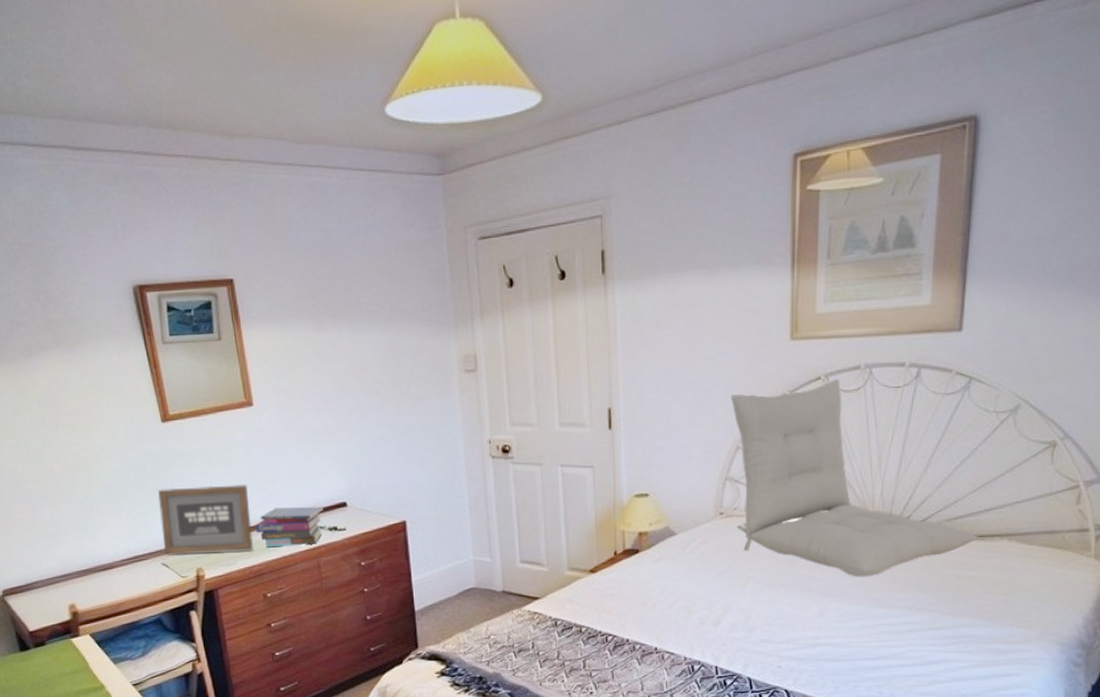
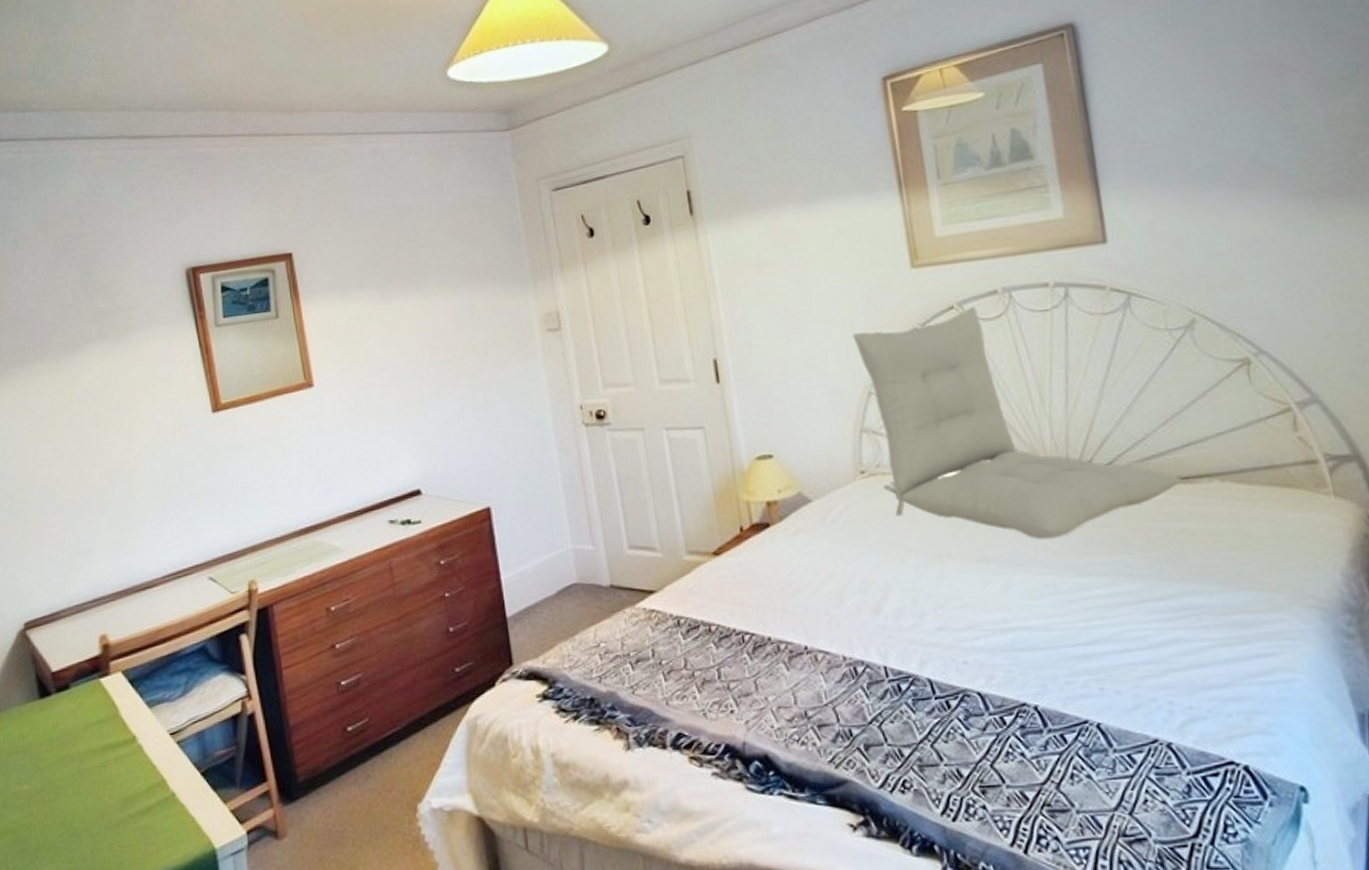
picture frame: present [158,484,254,555] -> none [206,477,315,568]
books: present [255,507,323,548] -> none [316,497,394,550]

